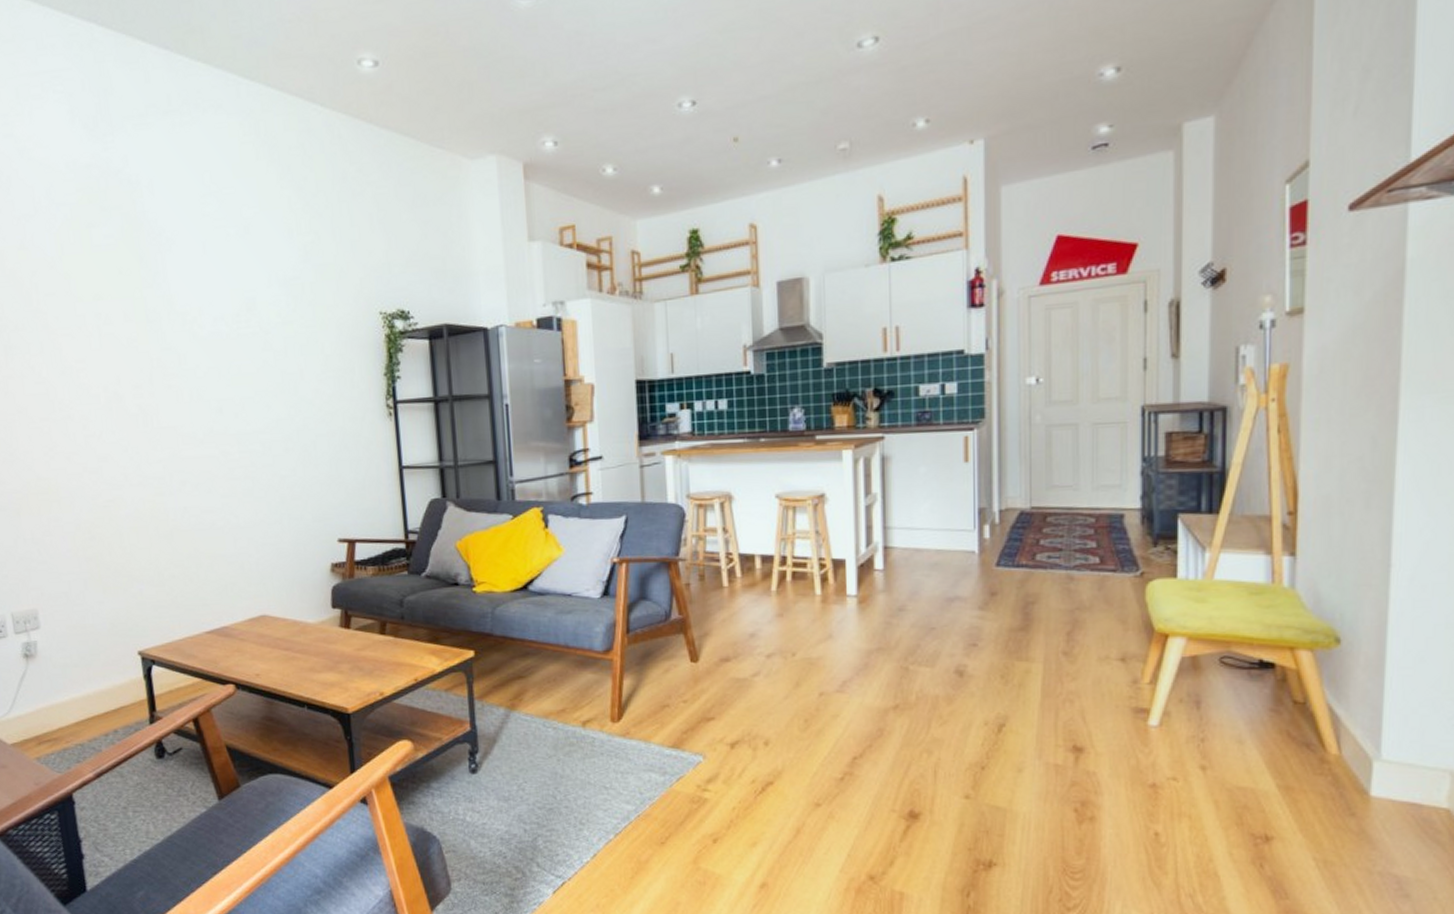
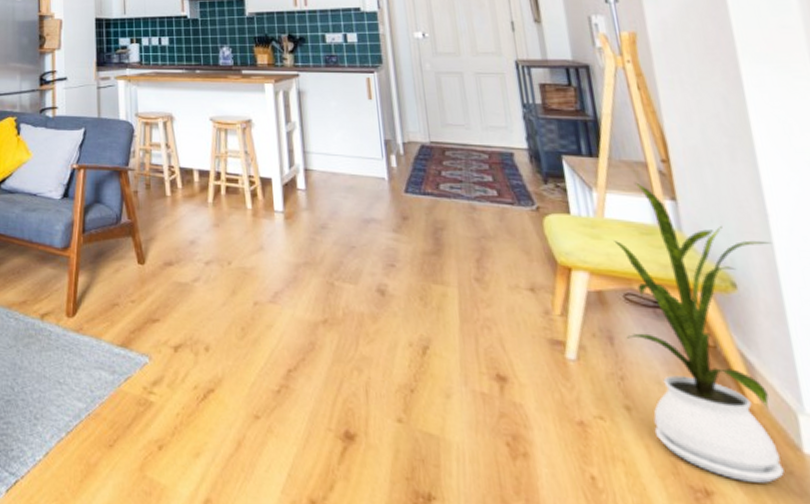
house plant: none [1215,538,1388,826] -> present [614,182,785,483]

